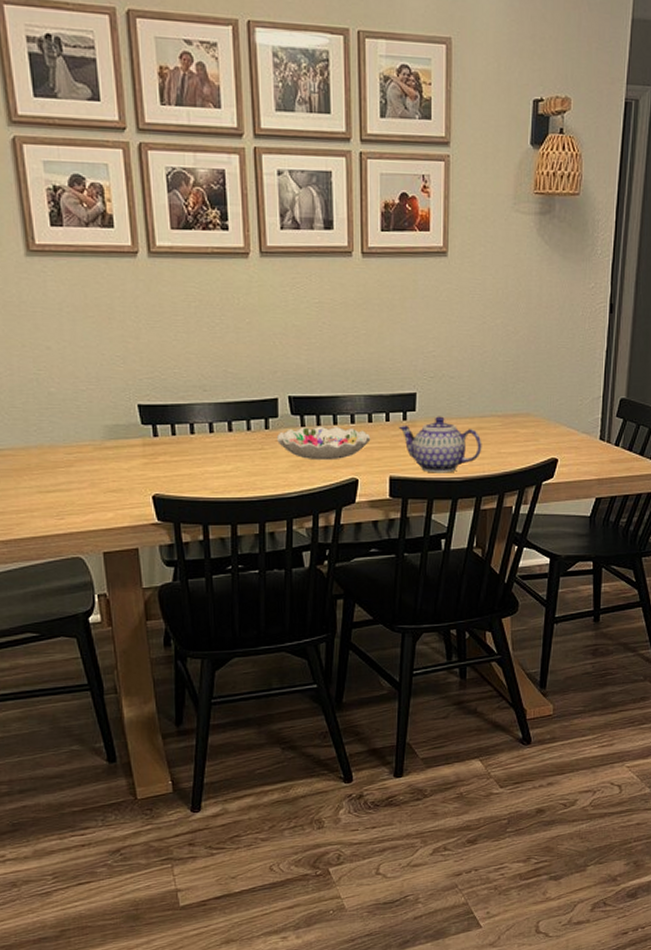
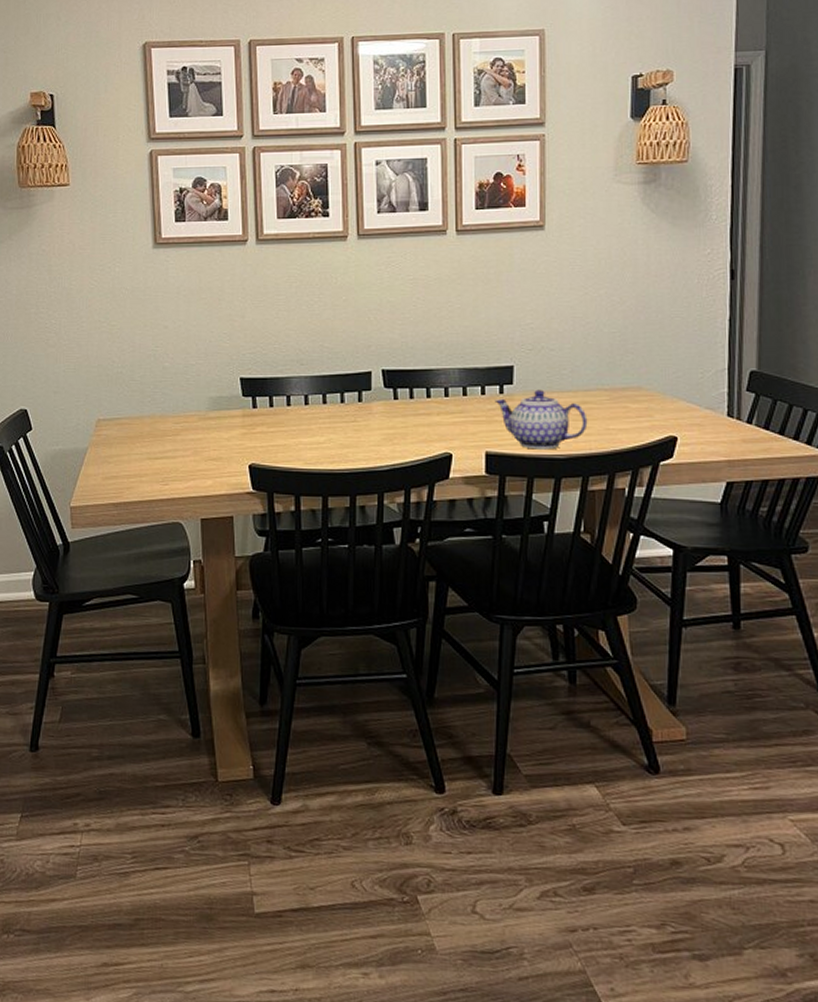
decorative bowl: present [277,425,371,461] -> none [370,399,466,434]

